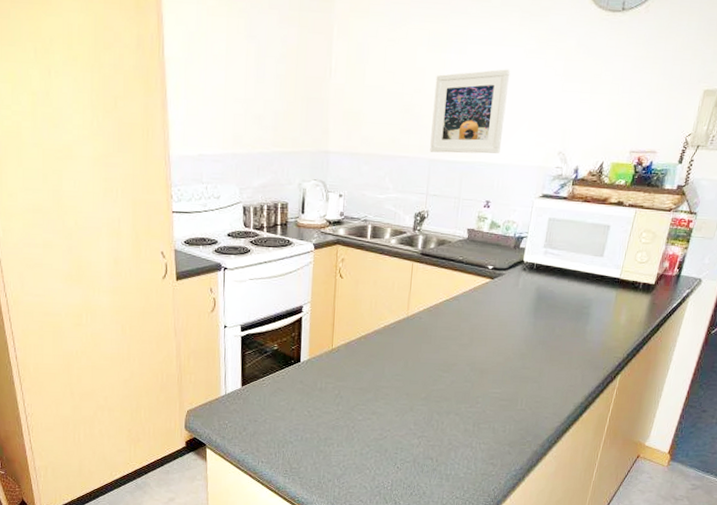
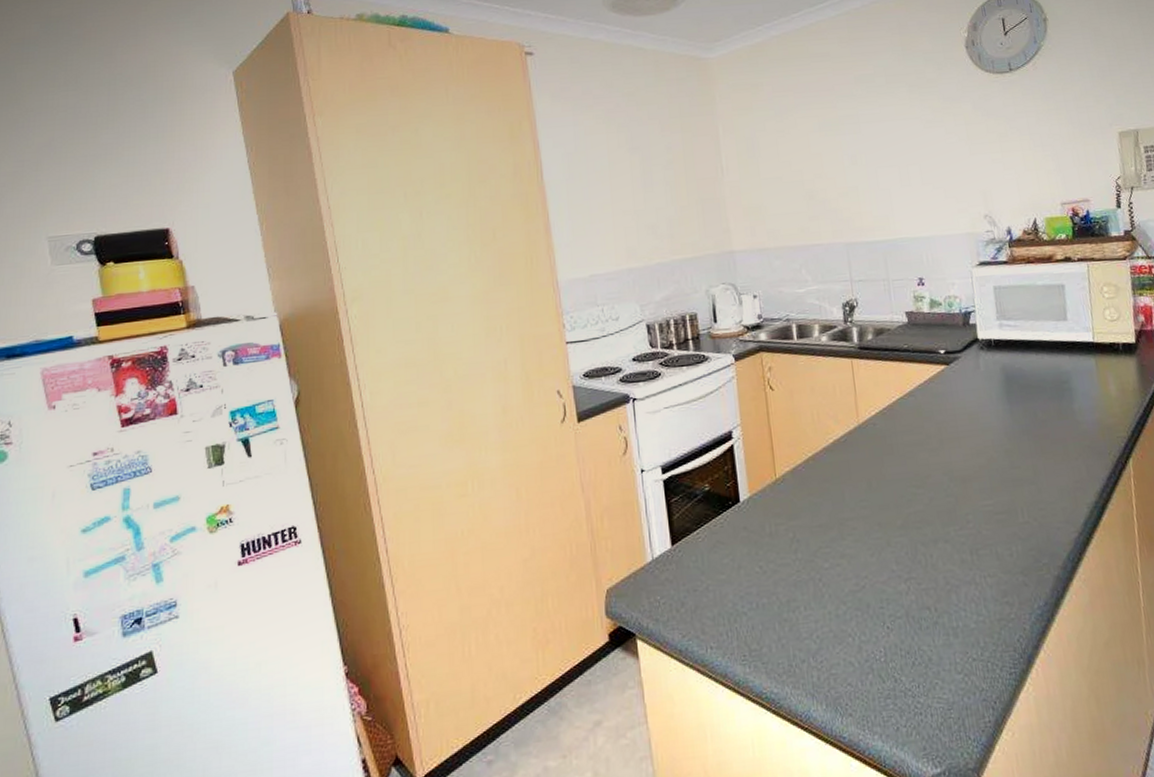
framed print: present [430,69,511,154] -> none [834,141,921,236]

